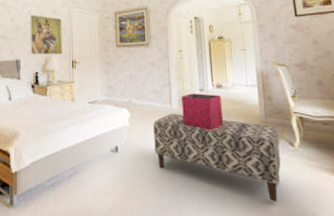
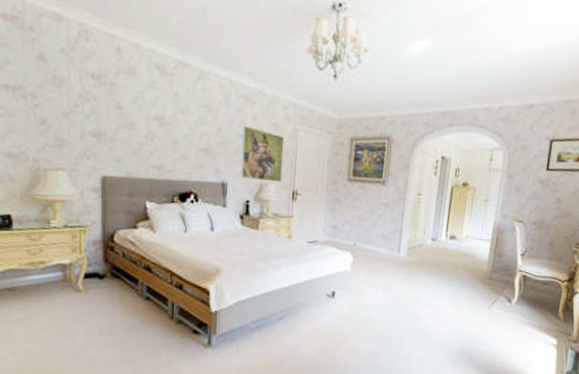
bench: present [153,113,281,203] -> none [374,261,500,353]
storage bin: present [181,93,224,131] -> none [408,242,452,283]

